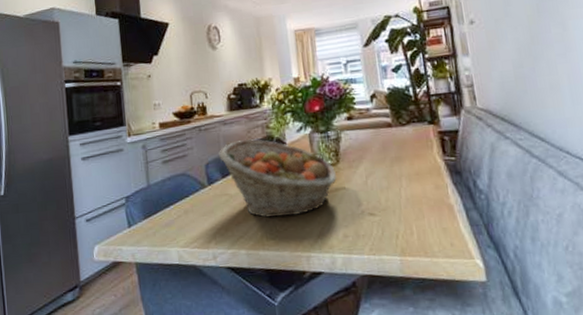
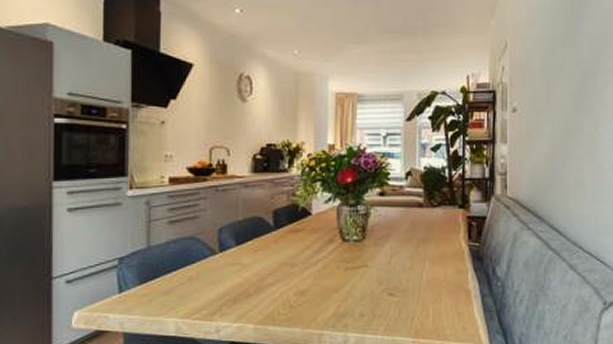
fruit basket: present [219,139,338,218] -> none [236,206,361,292]

